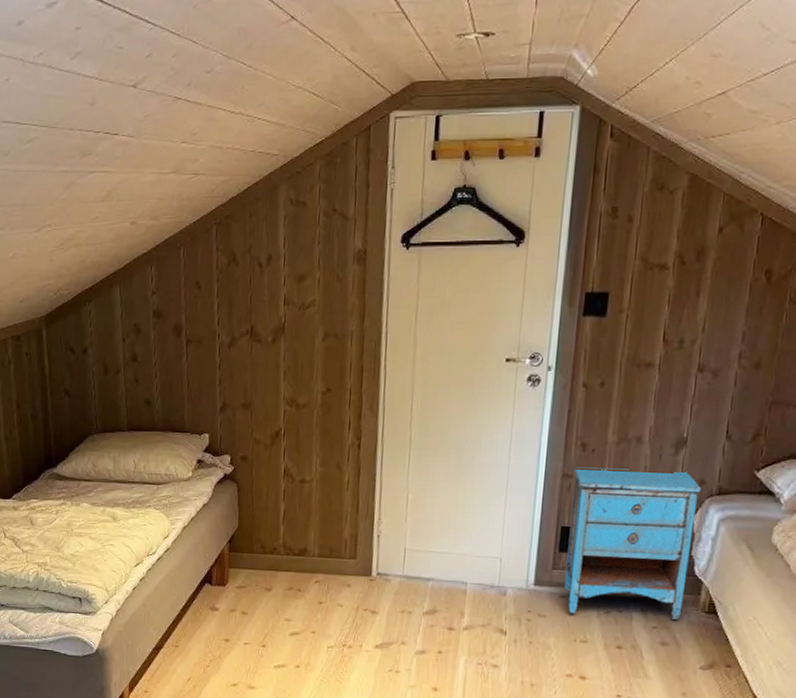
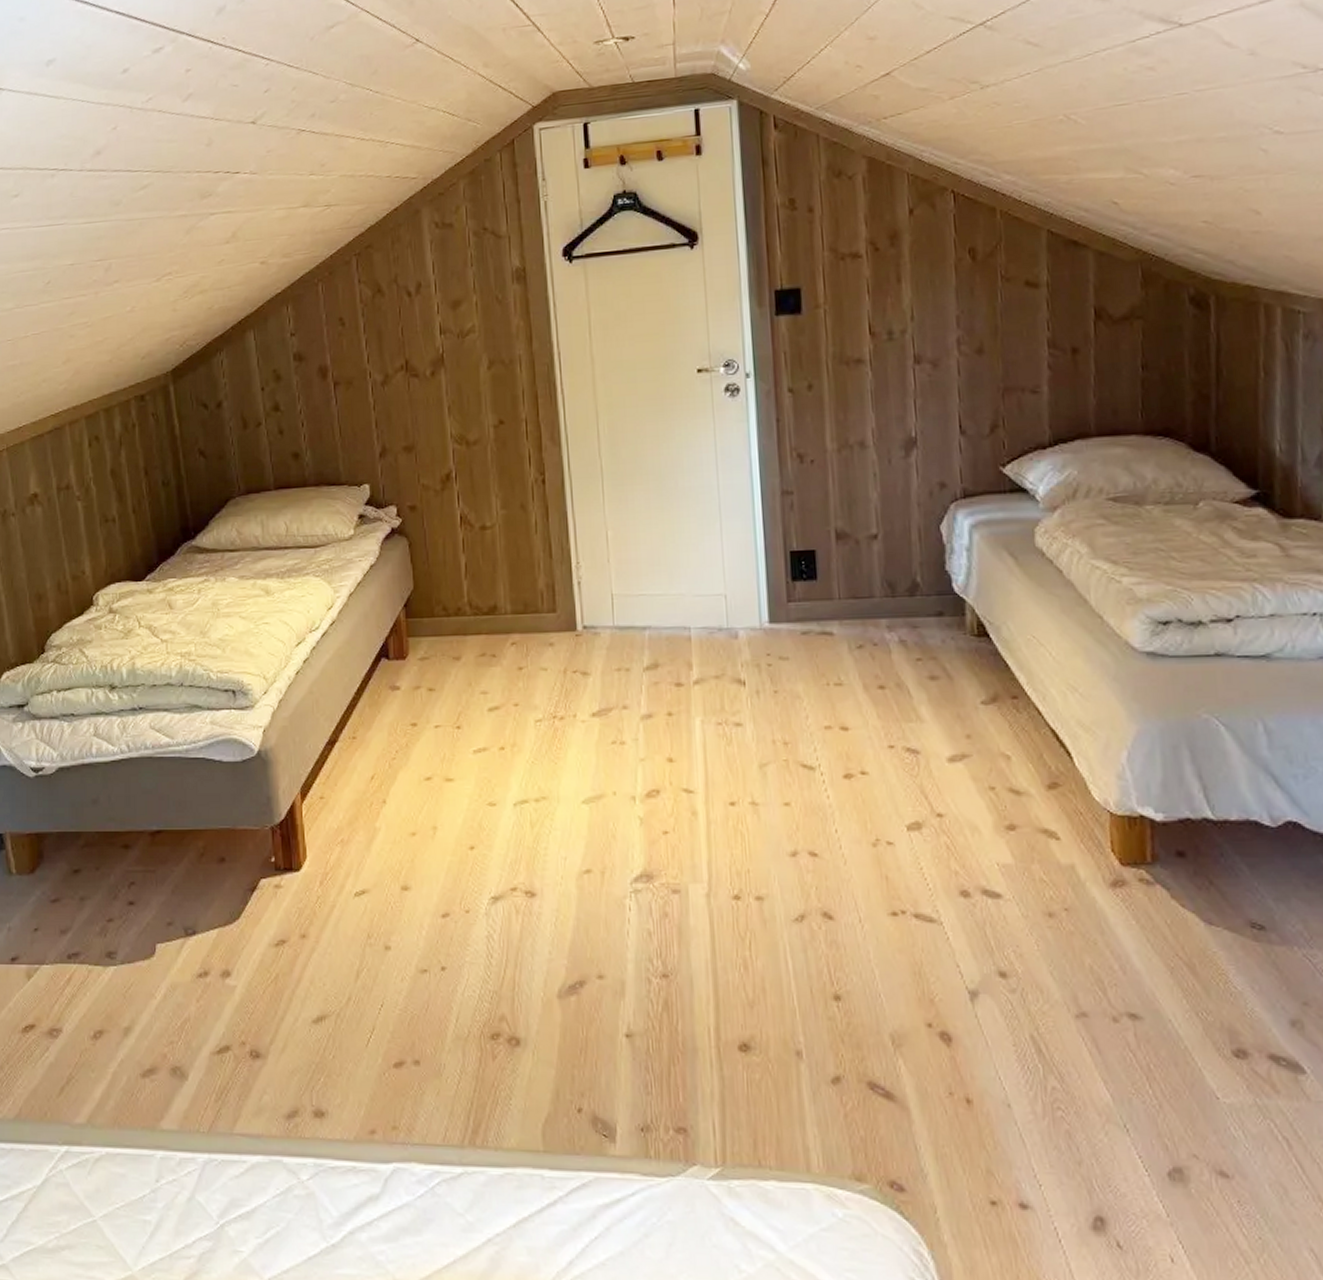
nightstand: present [564,467,701,619] -> none [793,475,947,653]

